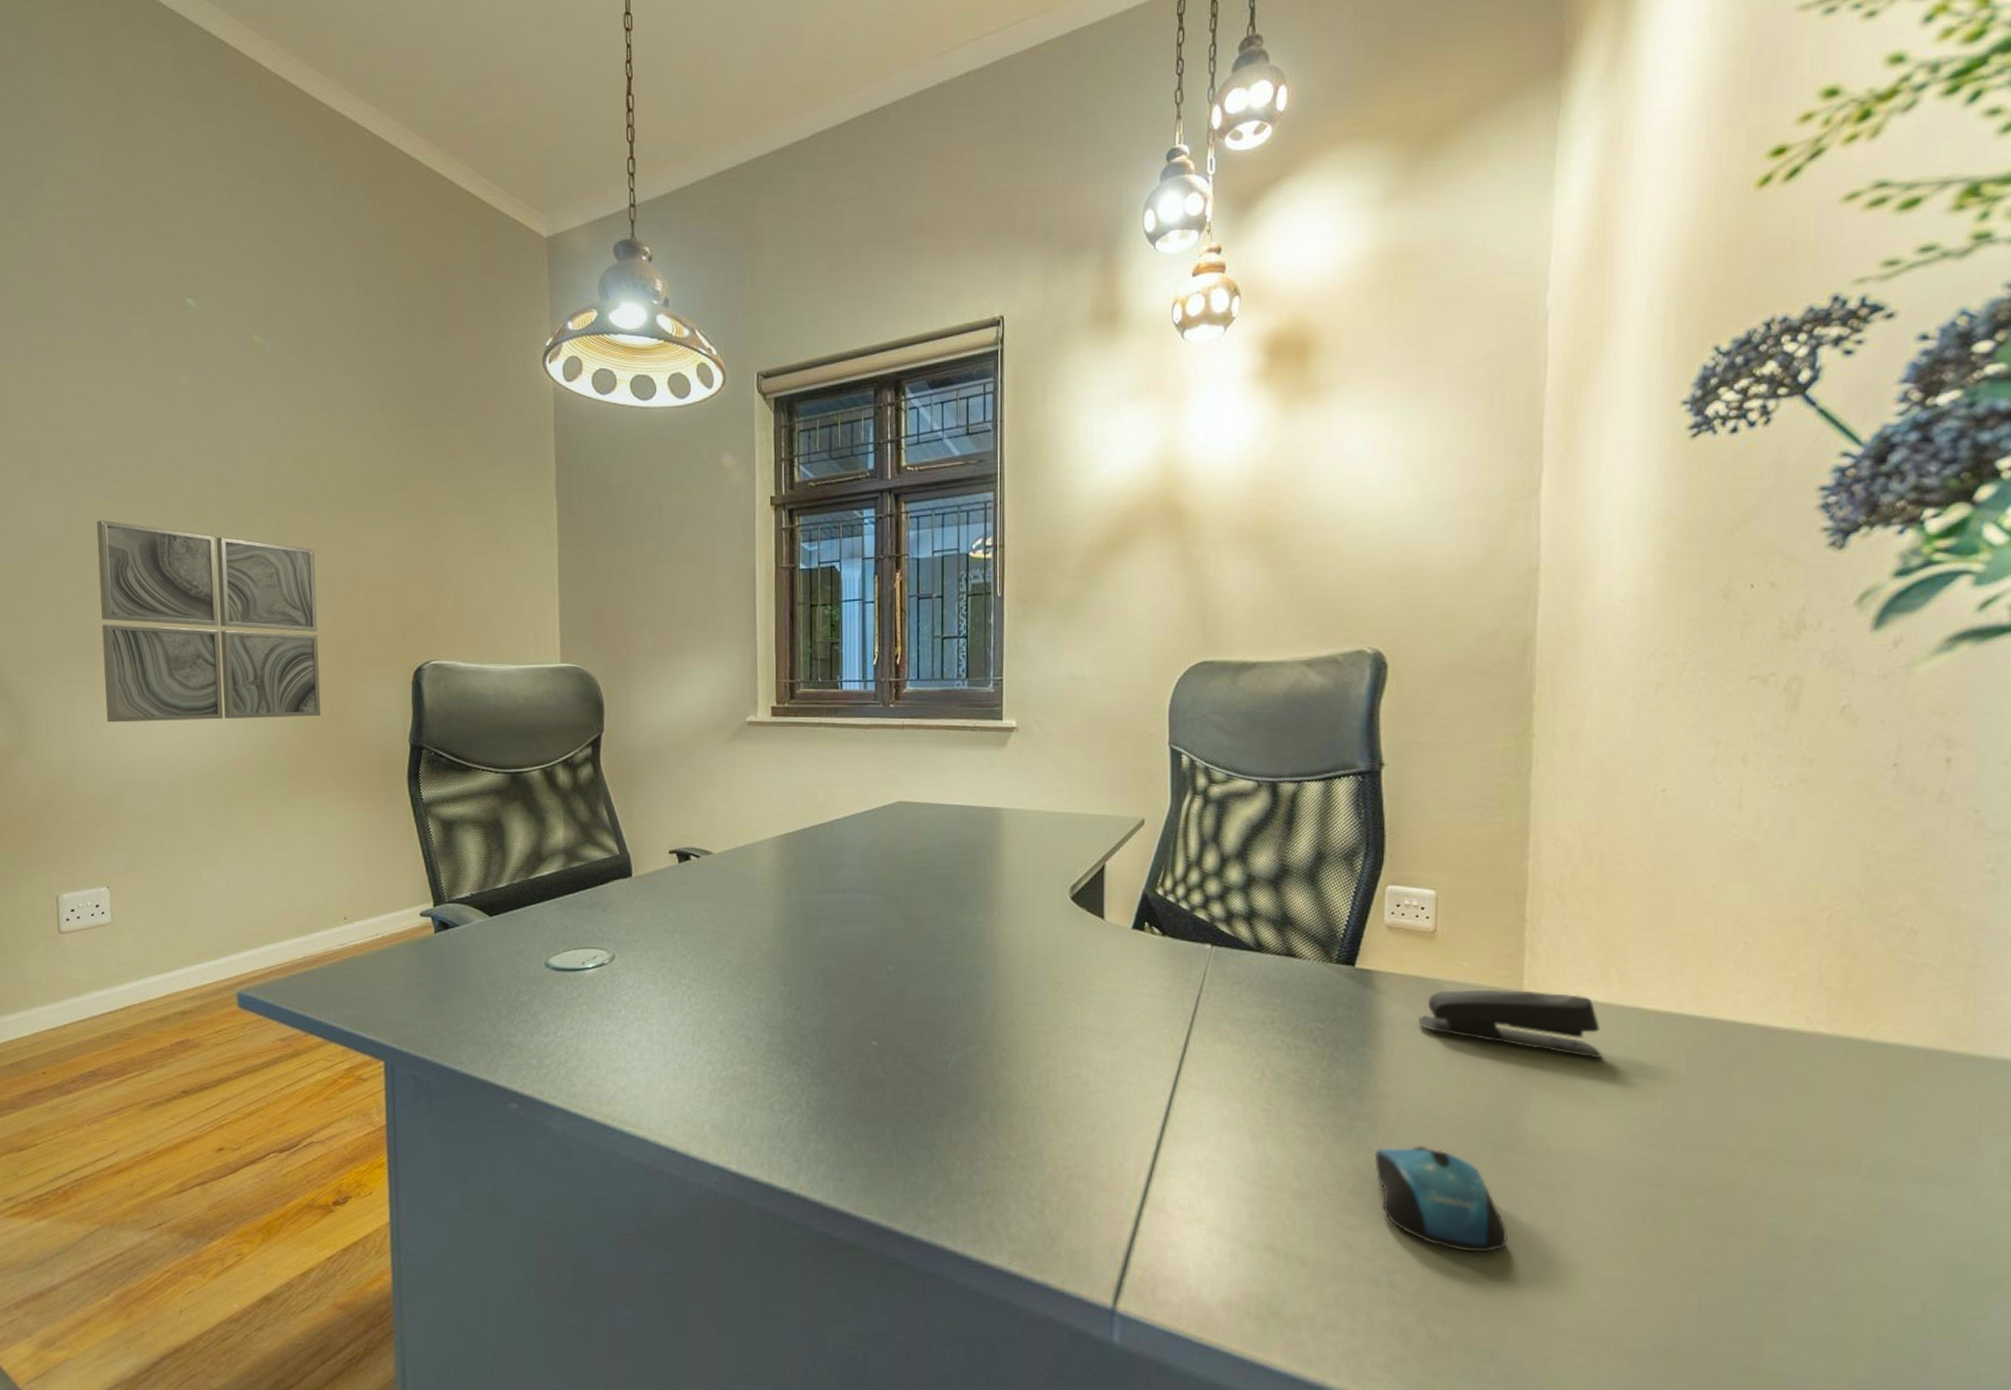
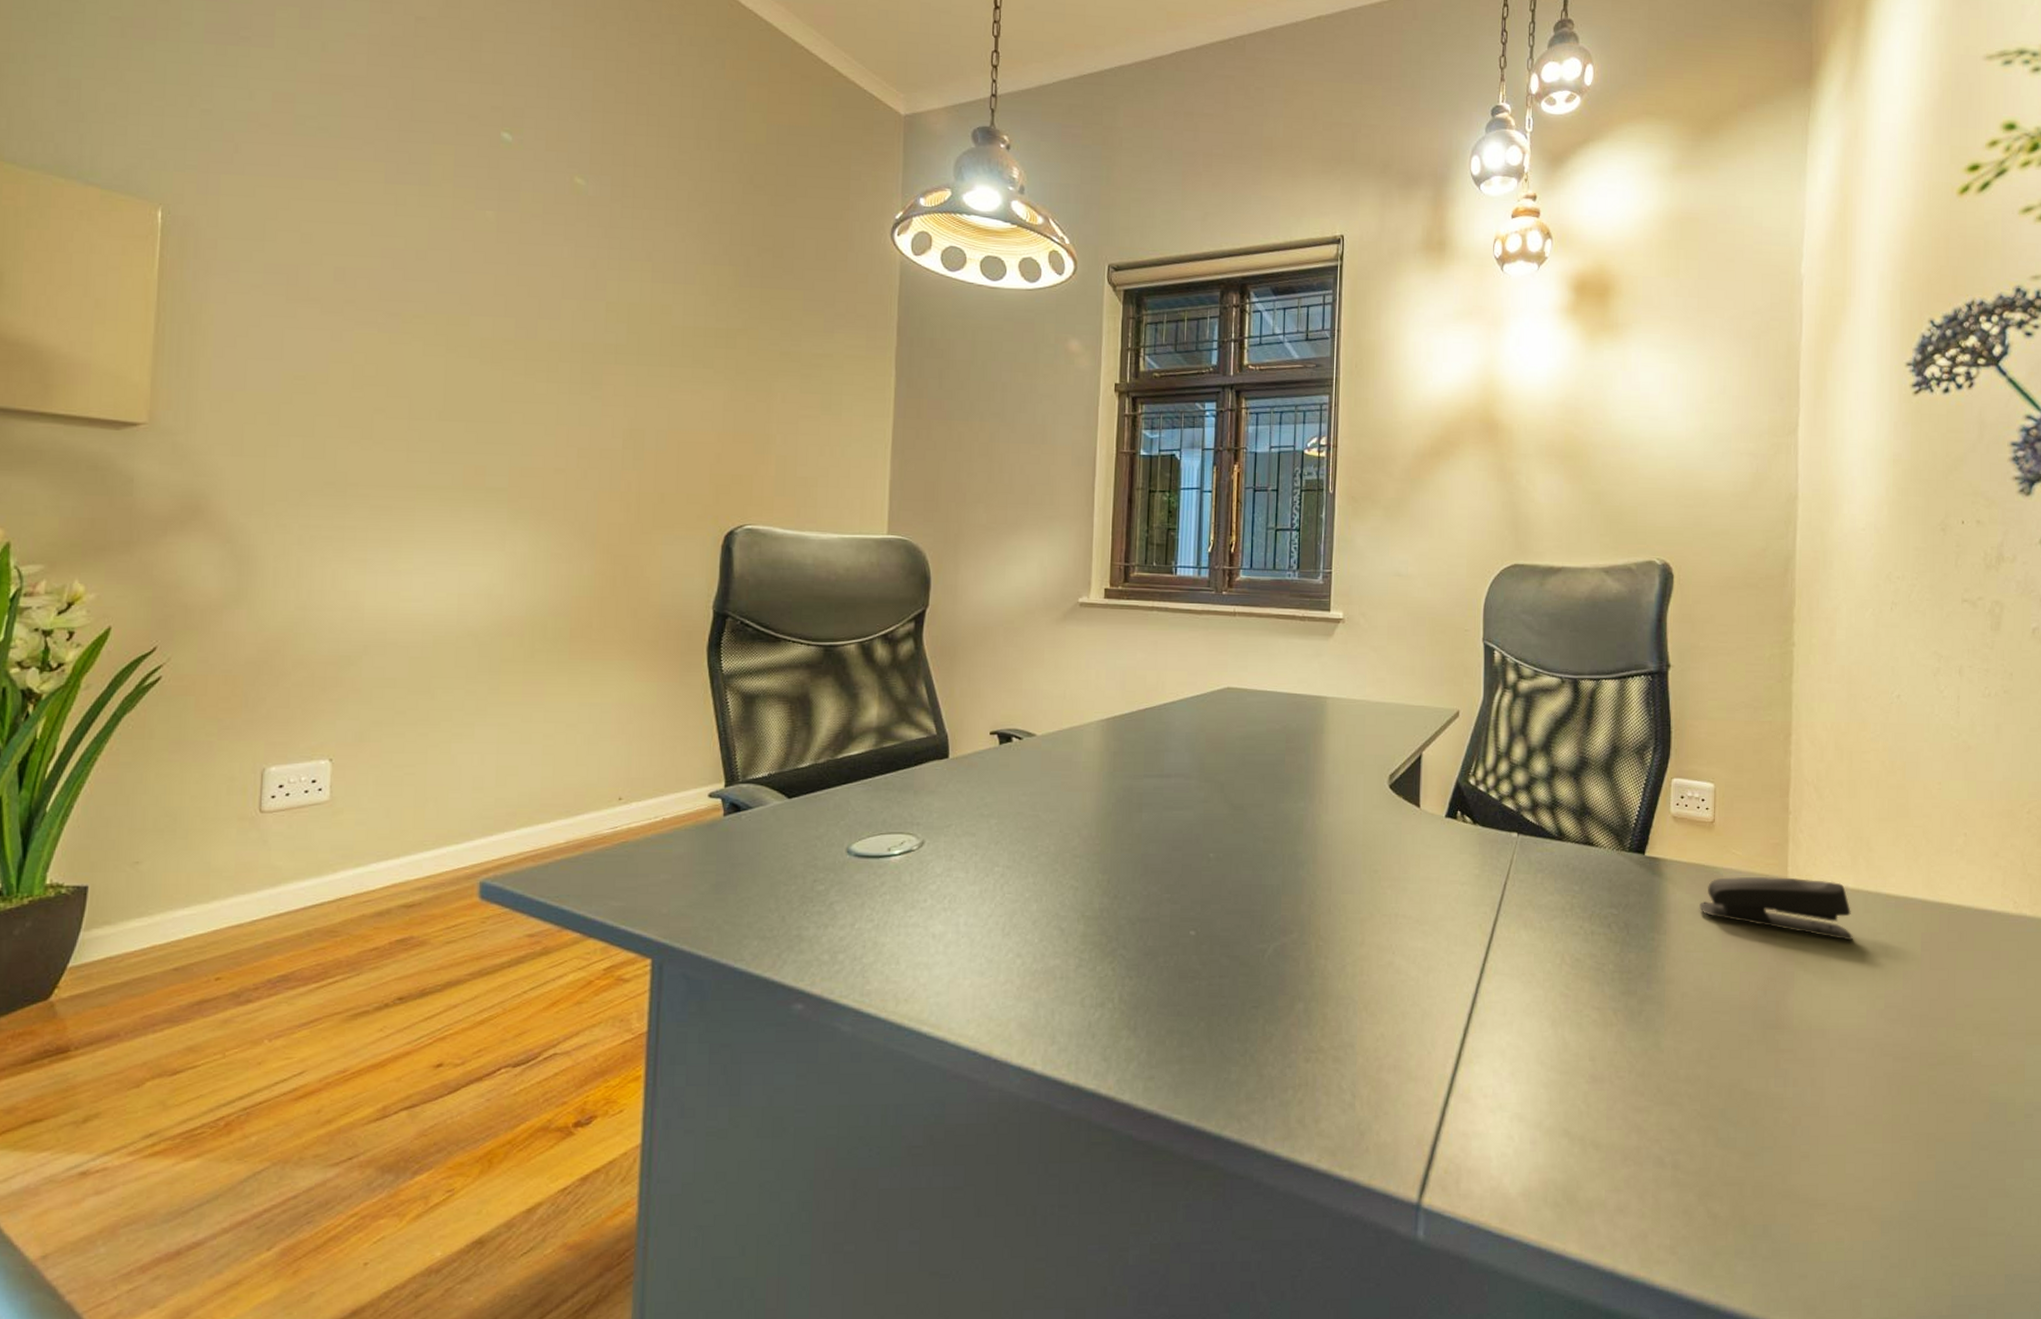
wall art: present [96,520,321,723] -> none [352,353,623,578]
computer mouse: present [1374,1146,1508,1253] -> none [1661,1027,1776,1130]

